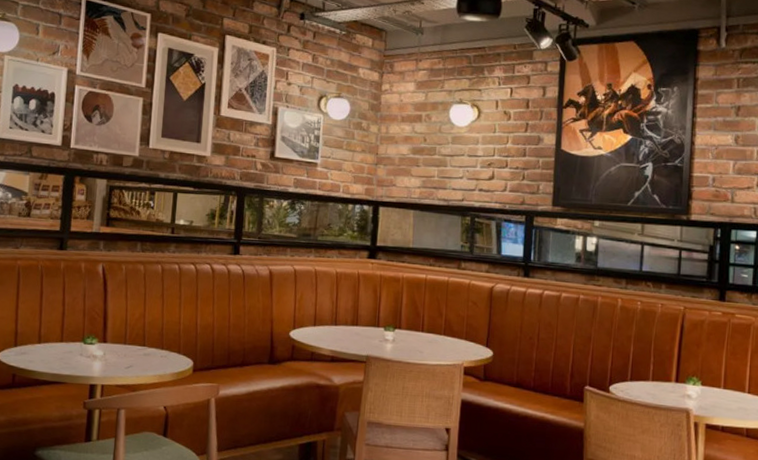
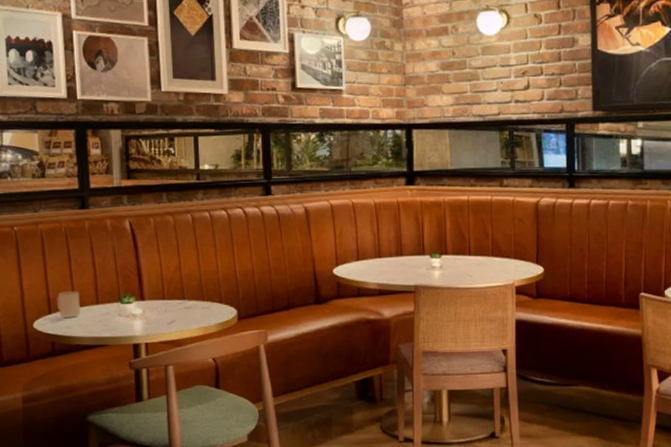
cup: none [23,326,46,353] -> present [57,291,81,318]

